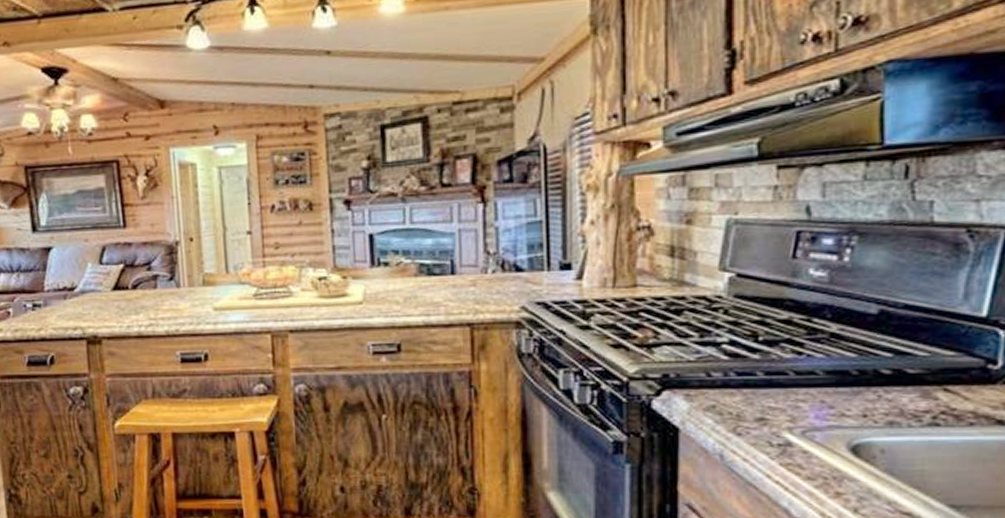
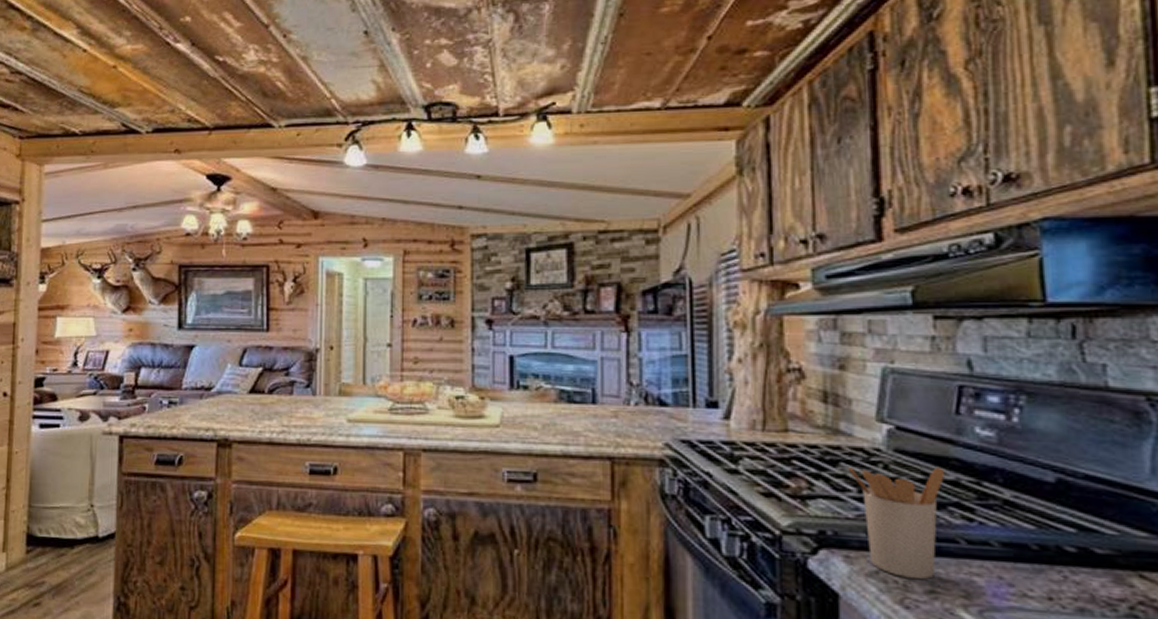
utensil holder: none [691,308,780,410] -> present [847,466,946,580]

